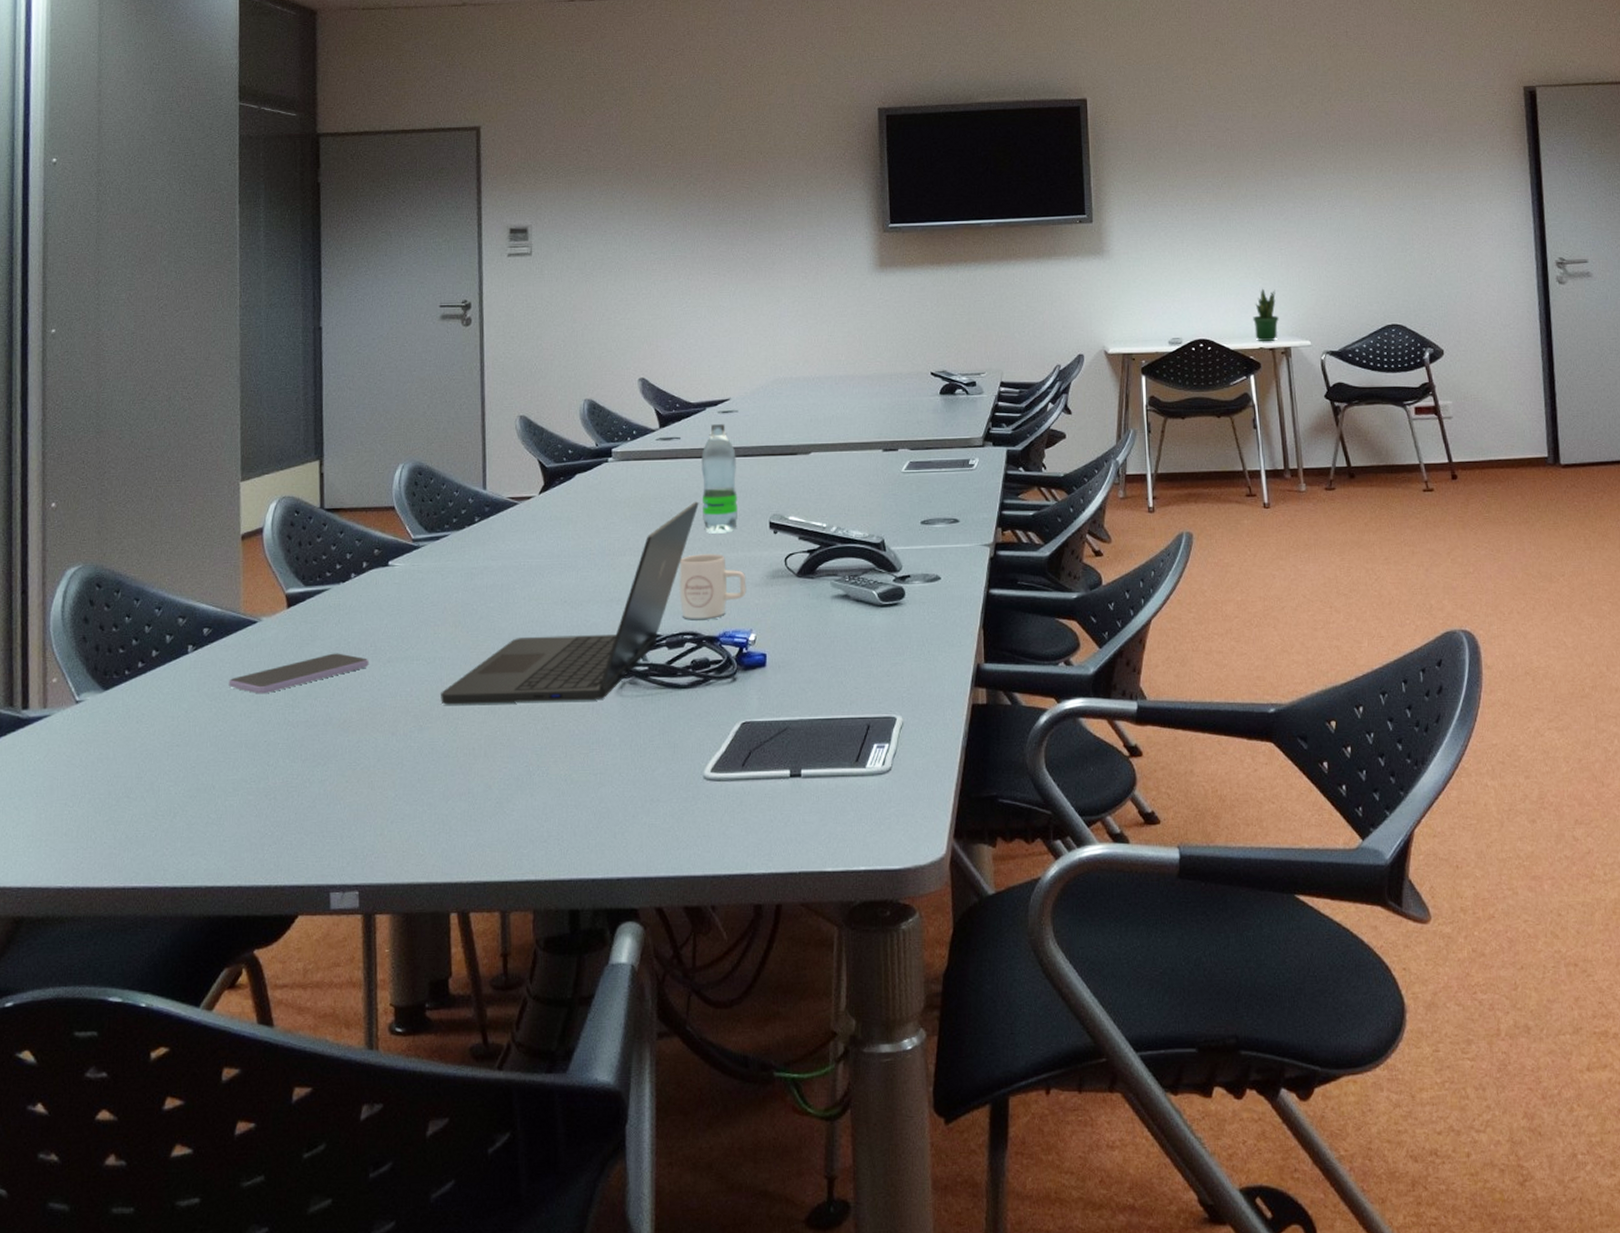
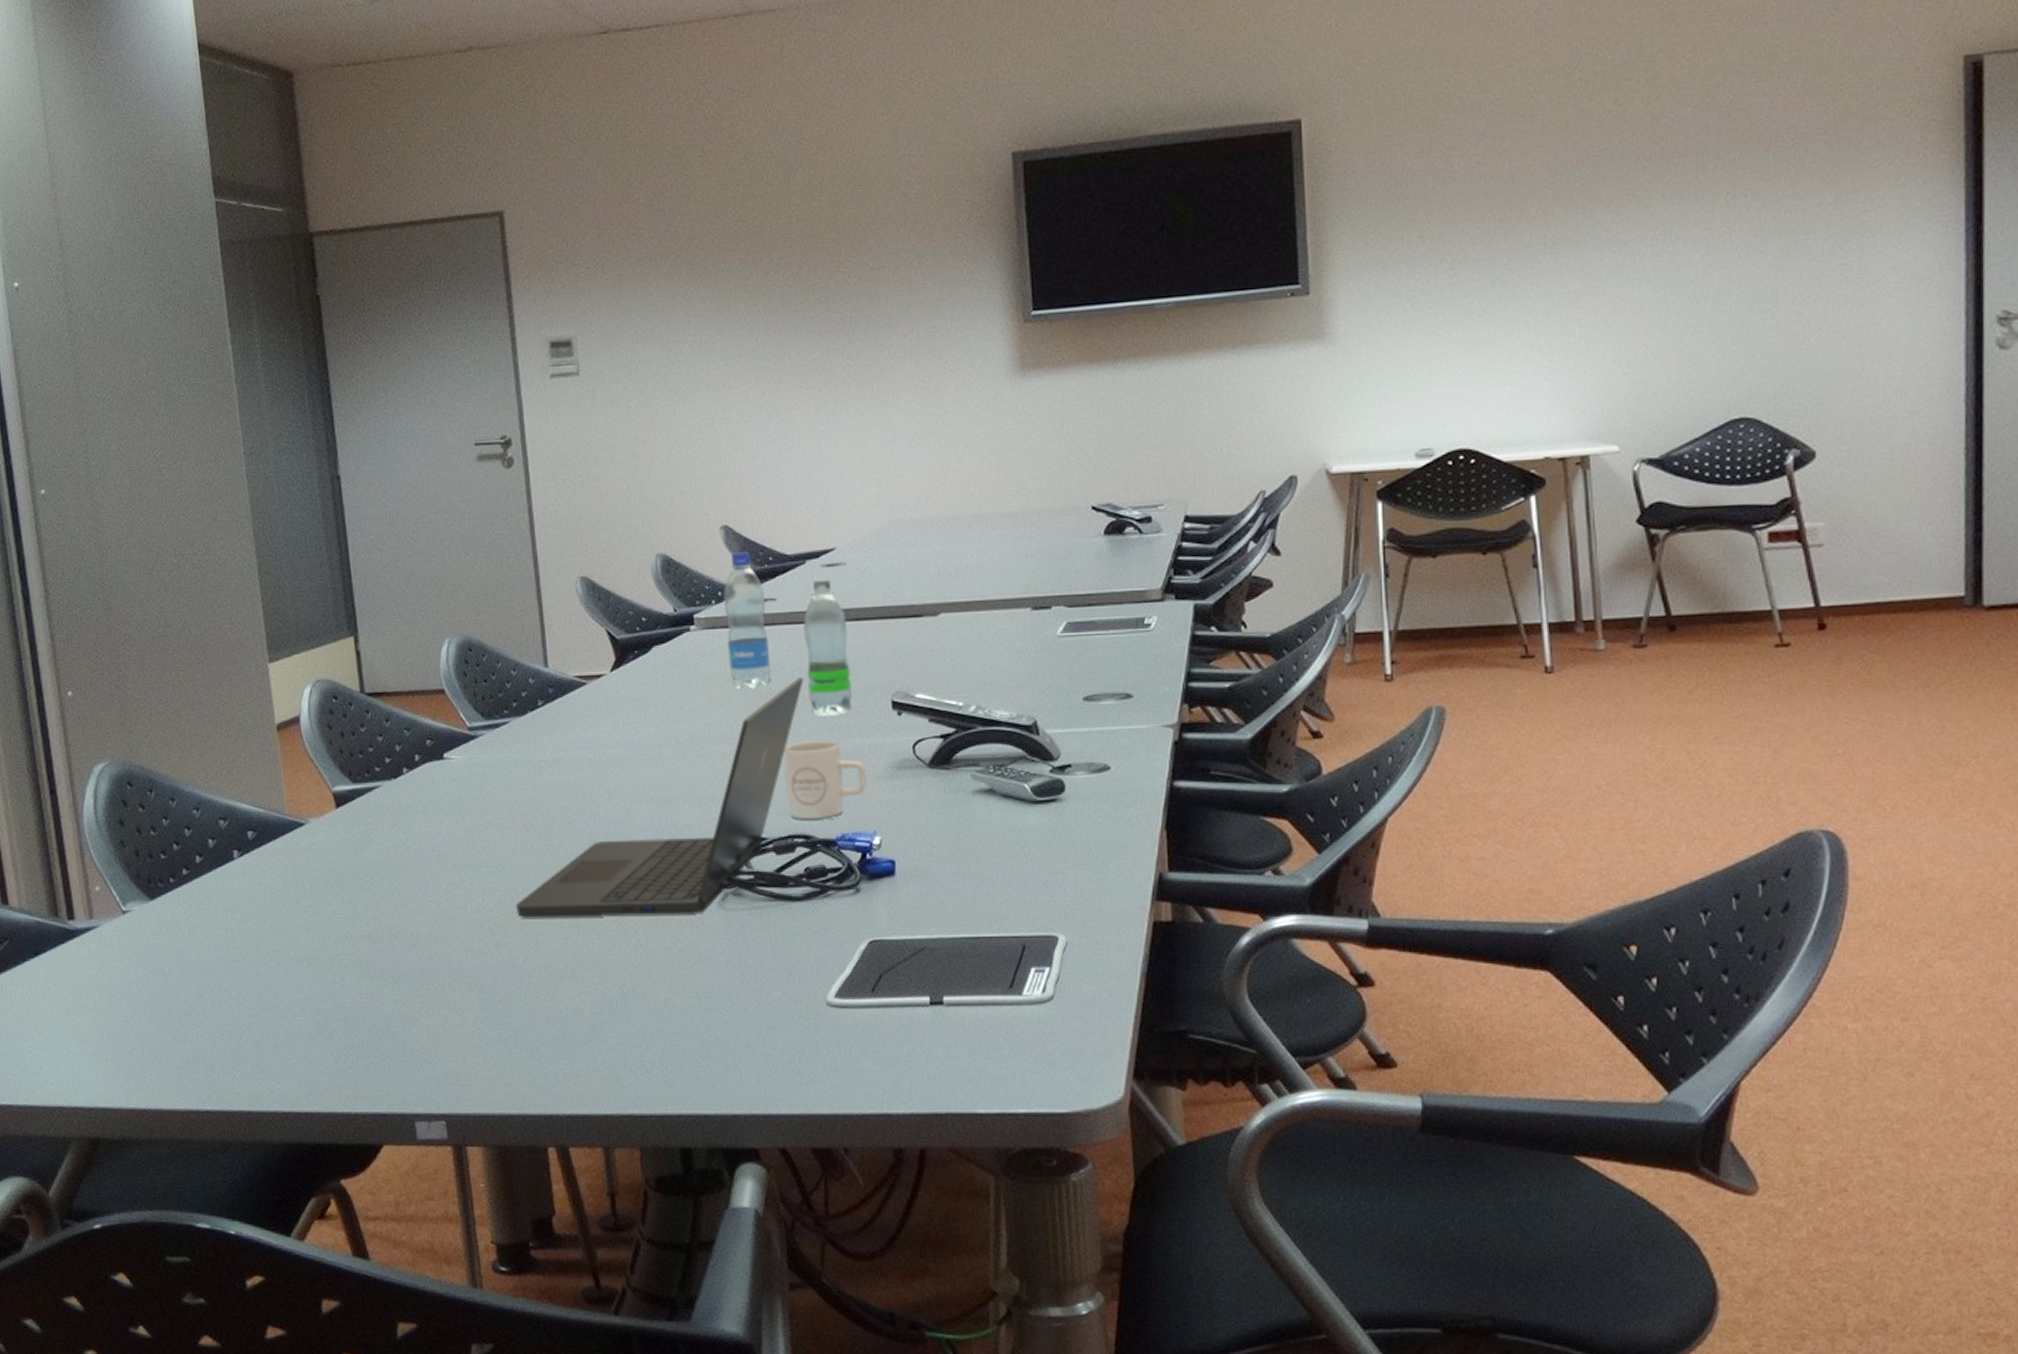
smartphone: present [228,653,369,694] -> none [281,859,433,905]
bottle: none [637,399,673,511] -> present [723,552,771,690]
planter: present [1253,288,1279,341] -> none [1536,375,1574,449]

